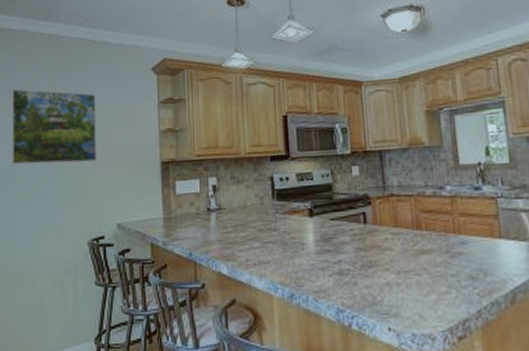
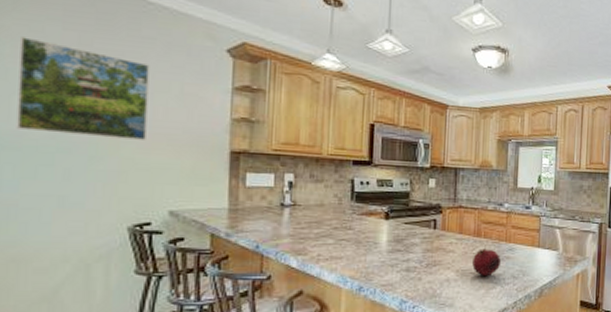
fruit: none [415,243,453,279] -> present [472,249,502,277]

